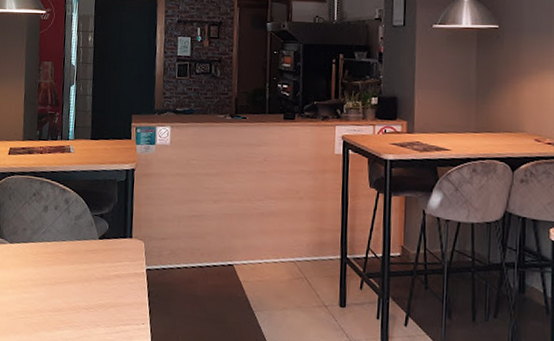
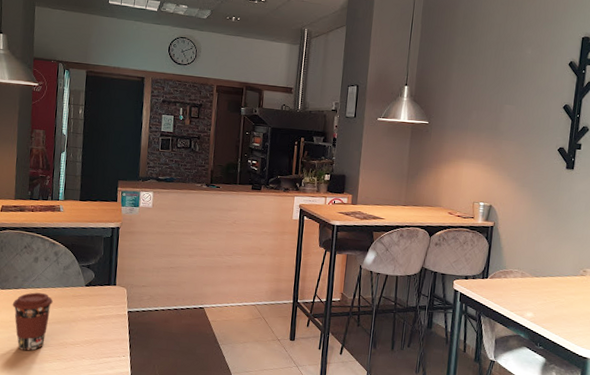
coffee cup: none [21,246,64,316] -> present [12,292,53,351]

